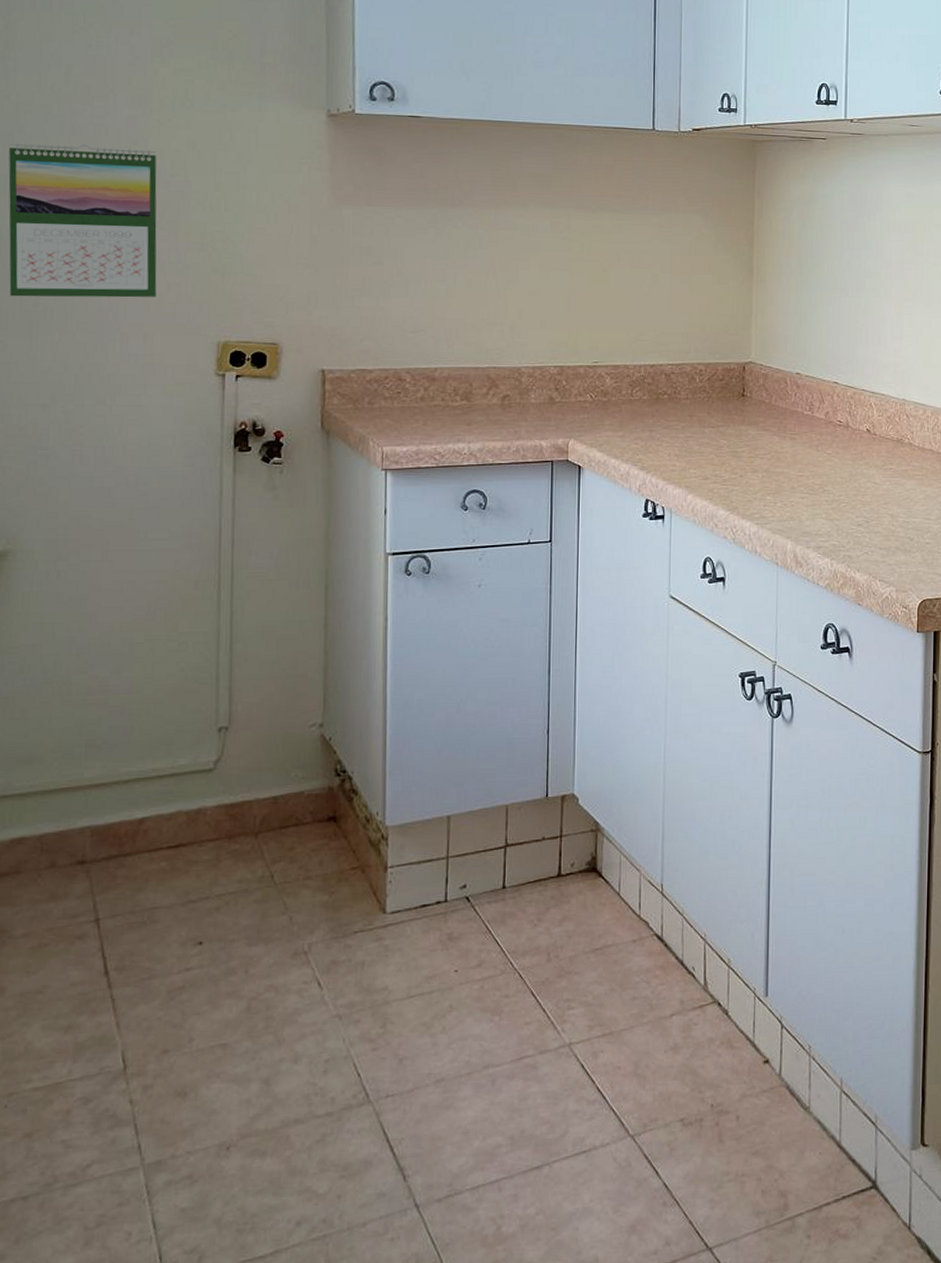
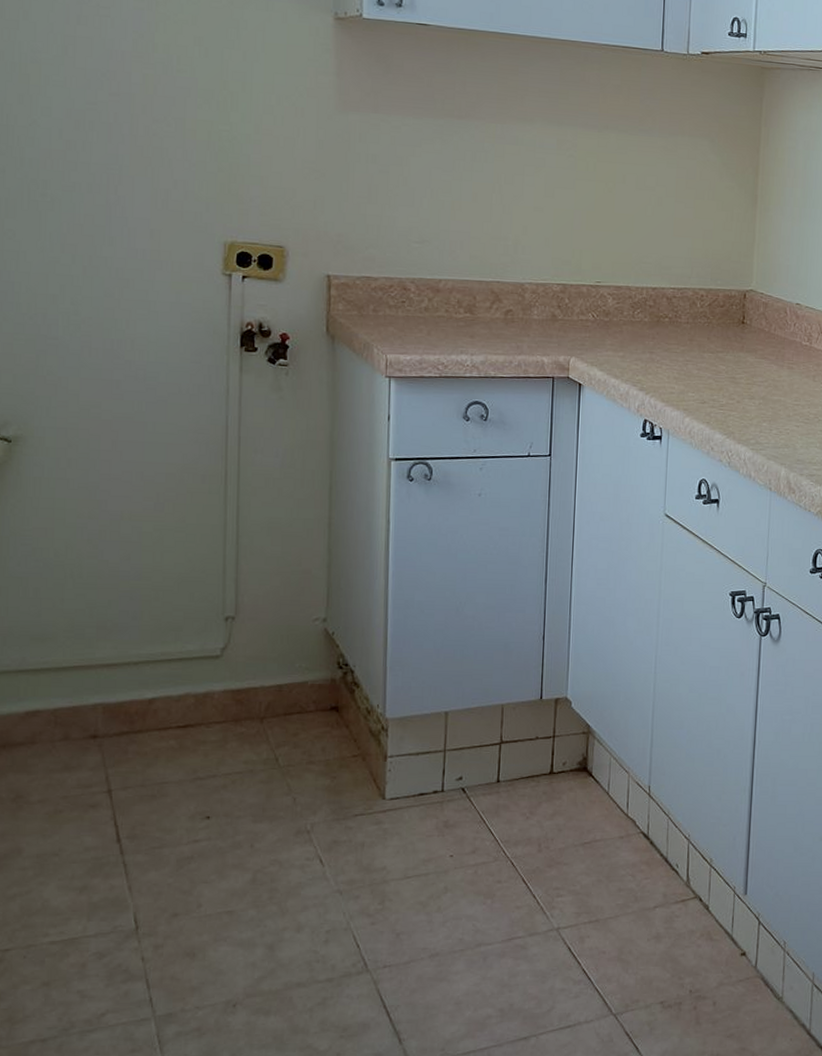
calendar: present [8,143,157,298] -> none [14,29,164,194]

